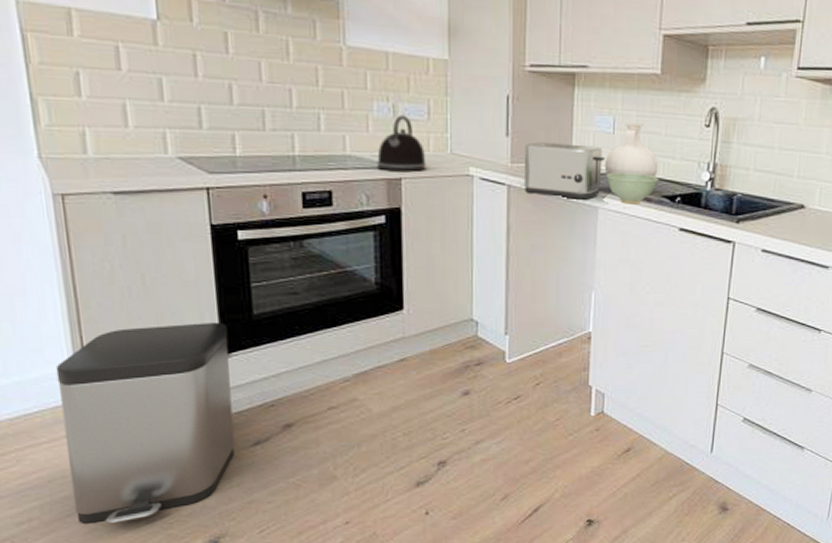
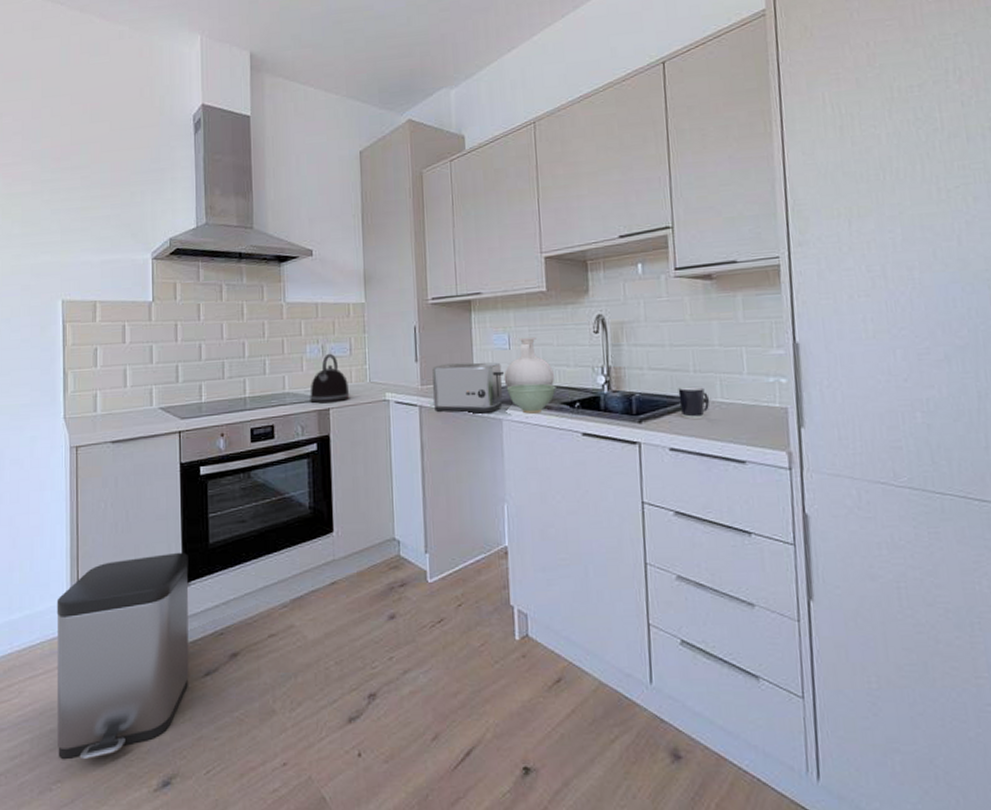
mug: none [778,191,807,223] -> present [678,386,709,419]

